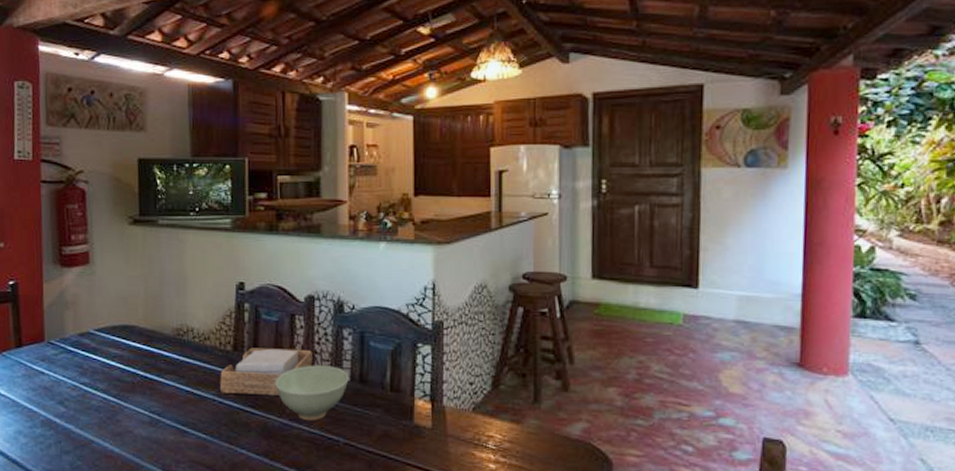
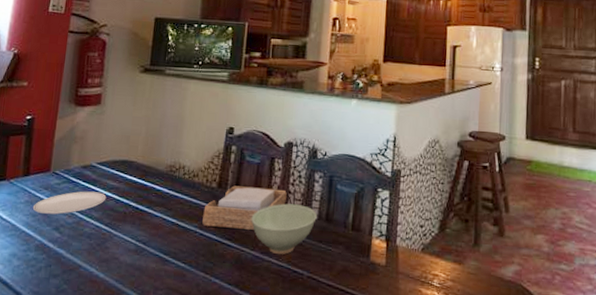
plate: none [31,361,111,389] -> present [32,191,107,215]

